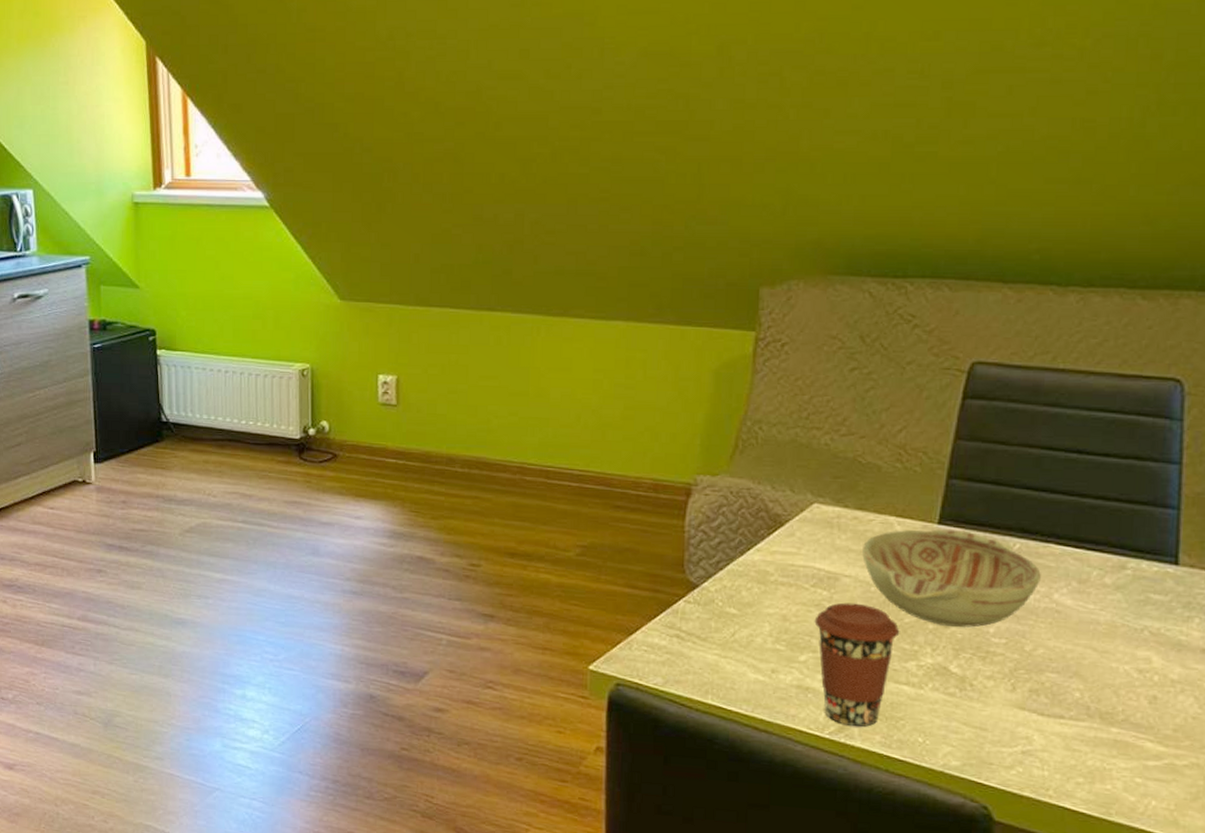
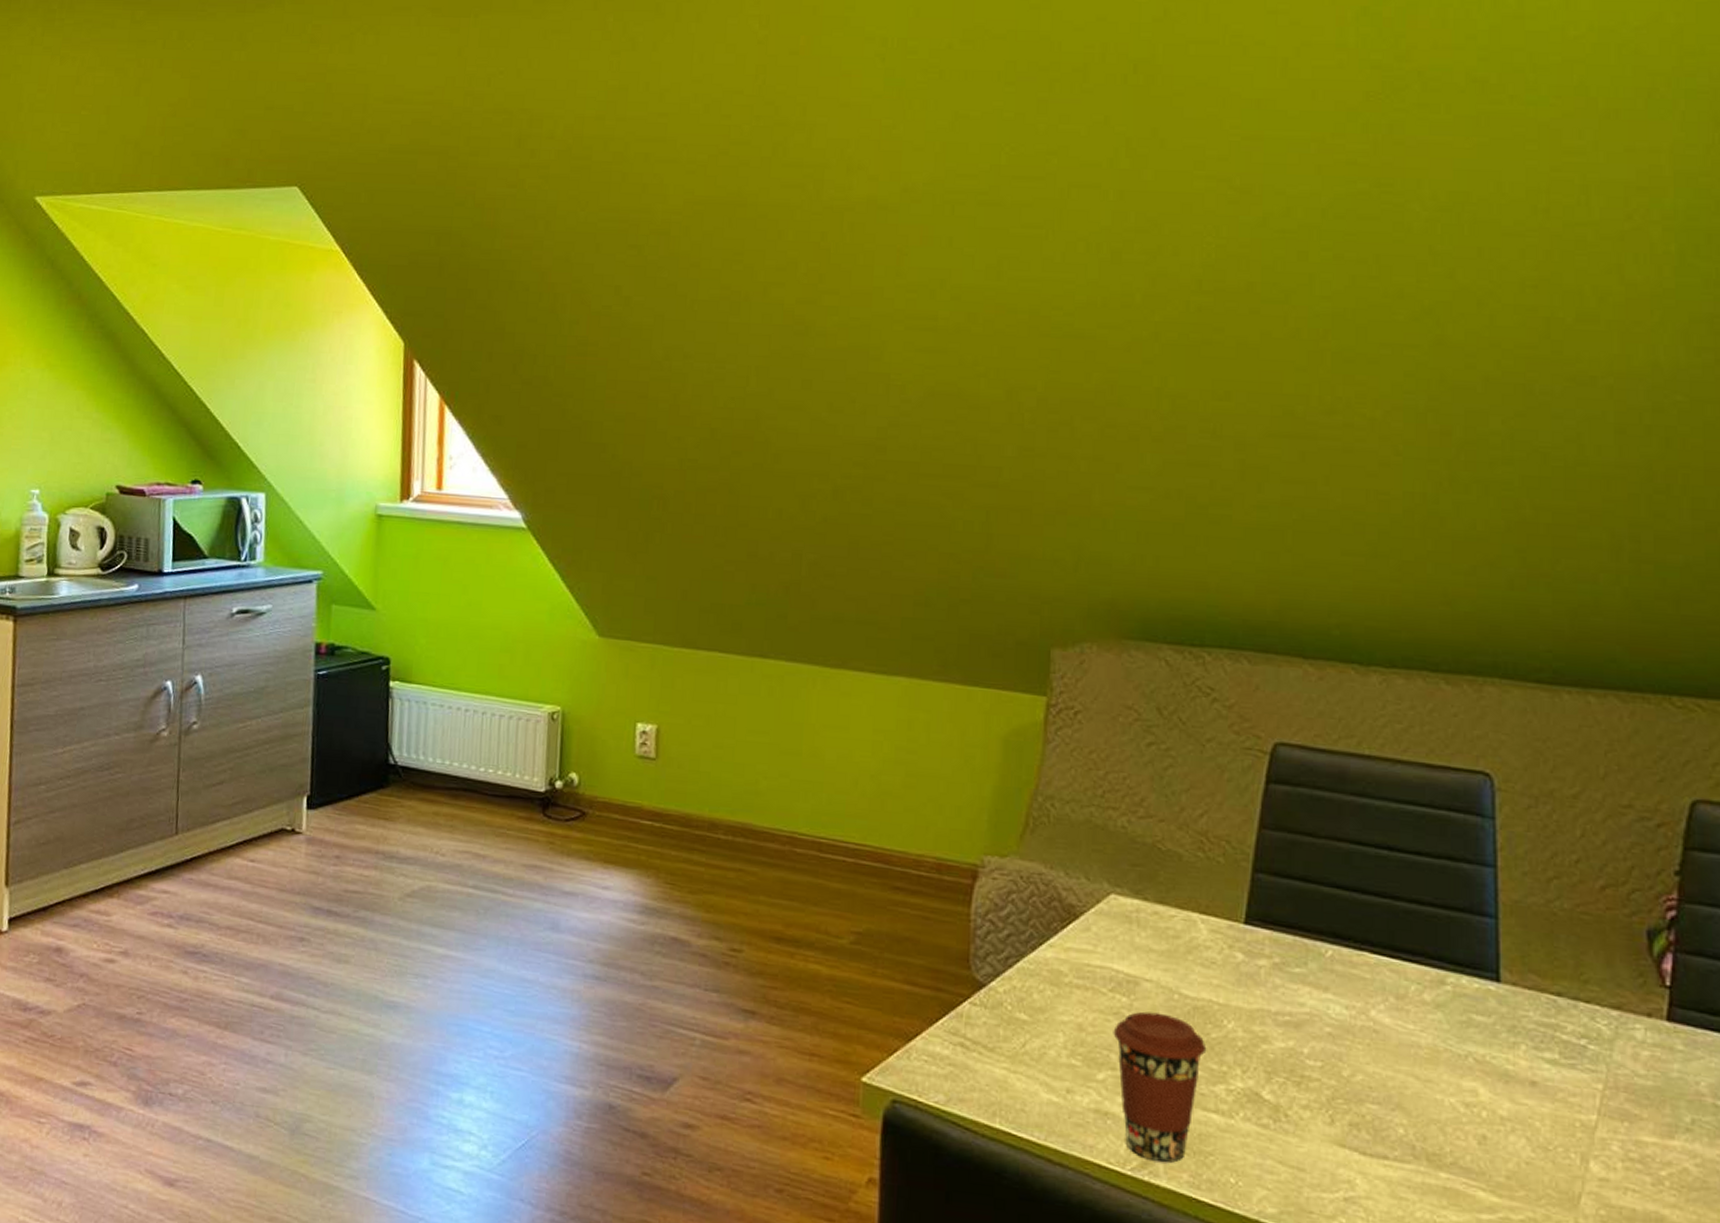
decorative bowl: present [862,529,1041,628] -> none [1164,929,1356,1047]

